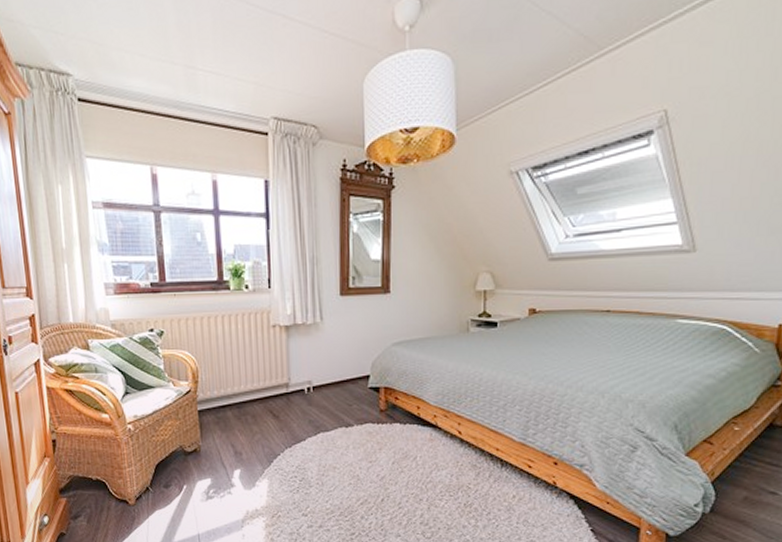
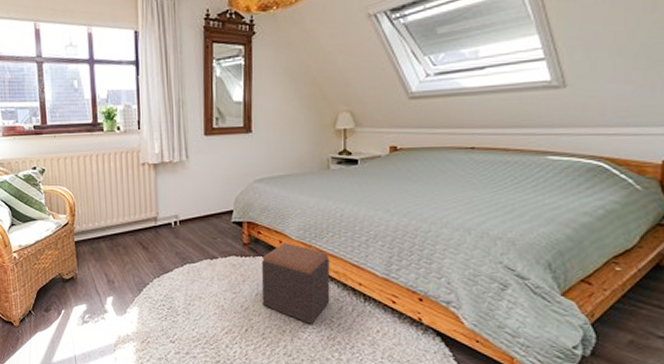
footstool: none [398,409,468,491] -> present [261,243,330,324]

